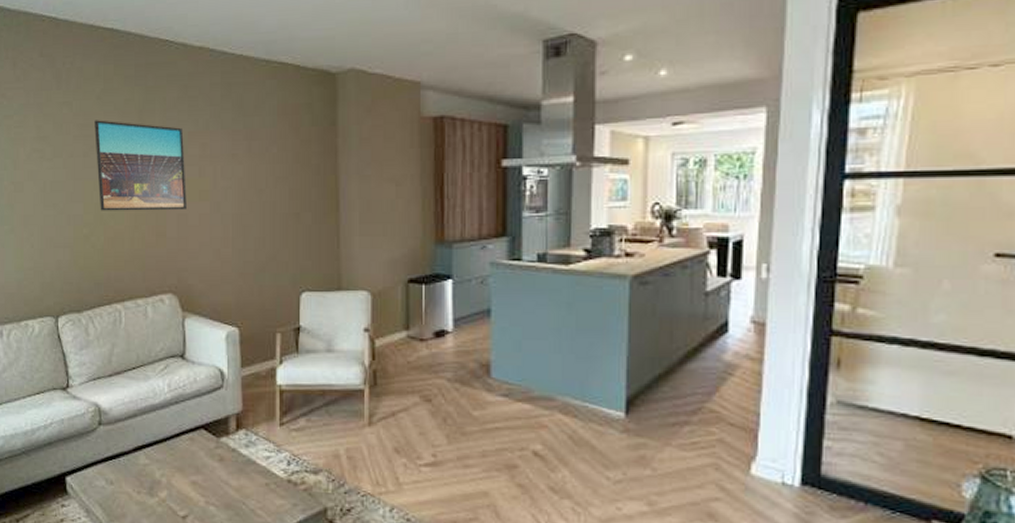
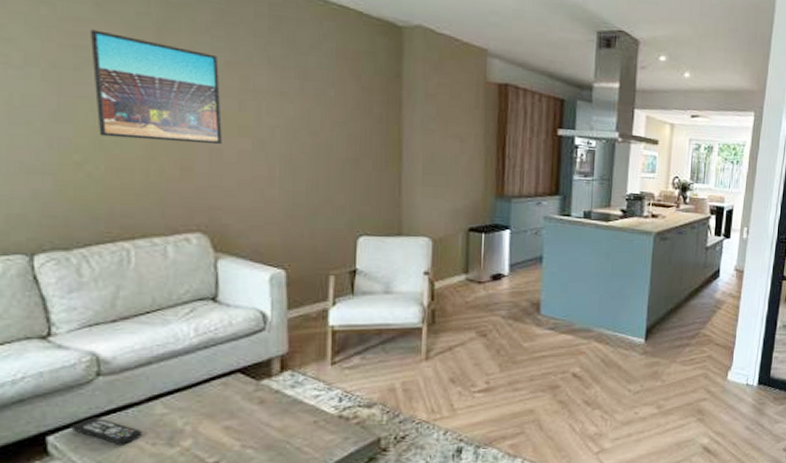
remote control: none [81,462,131,491] -> present [70,417,143,445]

